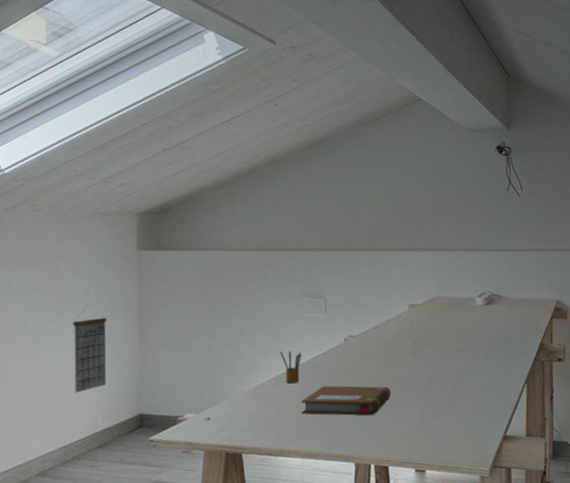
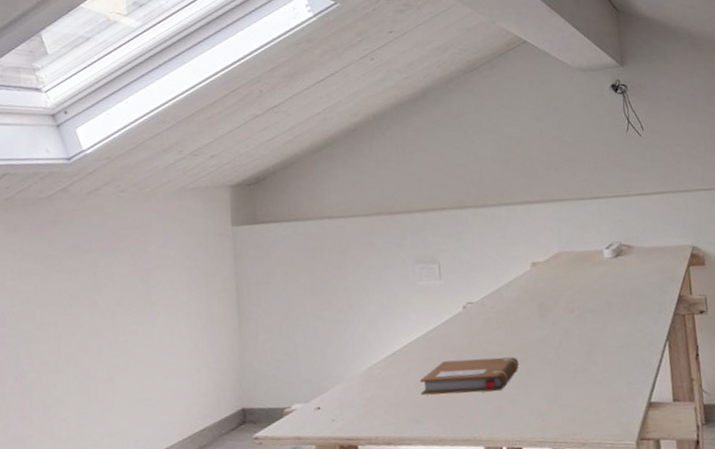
calendar: present [73,303,107,393] -> none [164,288,203,390]
pencil box: present [280,351,302,383] -> none [393,325,418,361]

